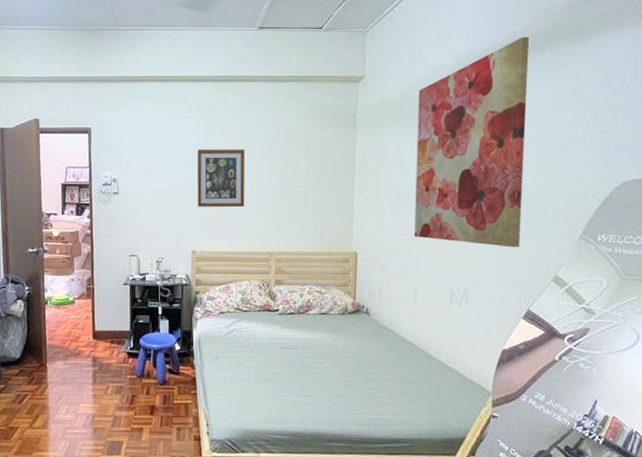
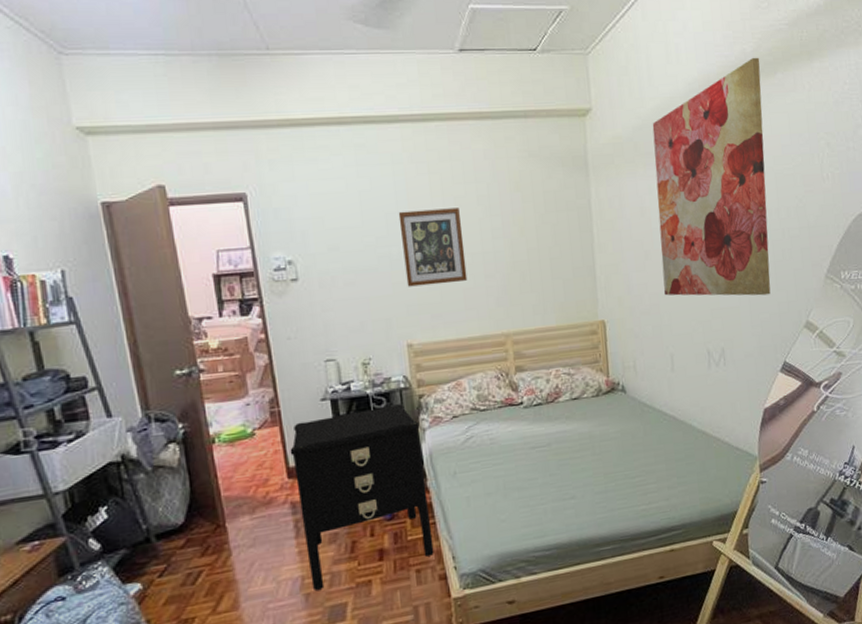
nightstand: none [97,296,194,428] -> present [290,404,434,591]

